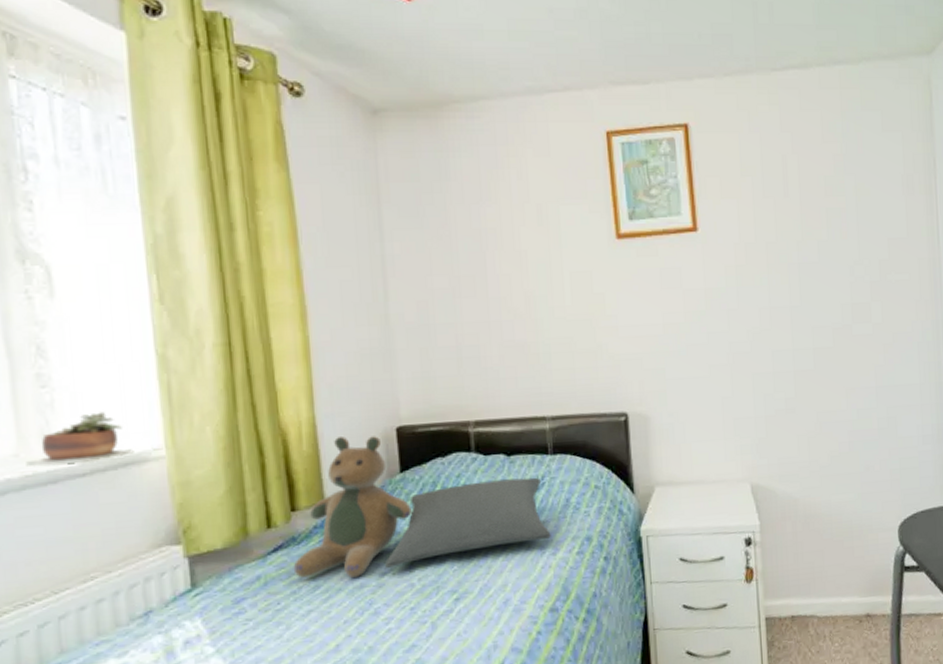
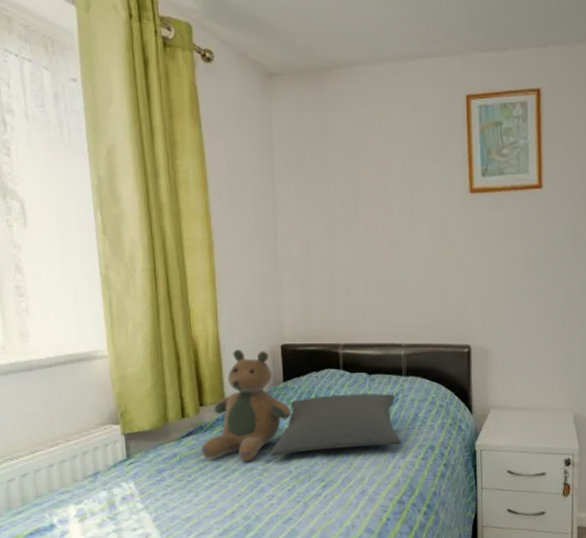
succulent plant: present [26,412,134,467] -> none [10,318,86,359]

